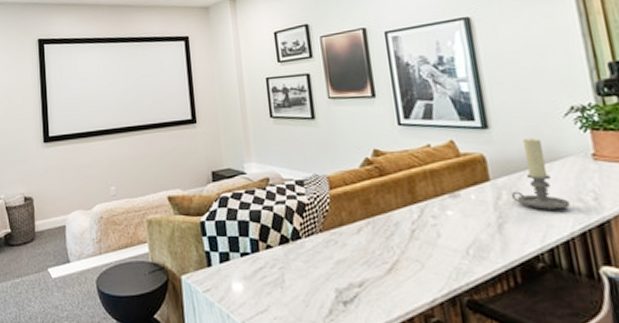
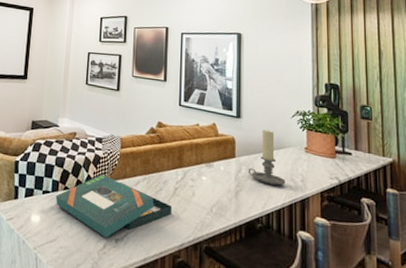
board game: none [257,224,414,302] -> present [55,174,173,238]

